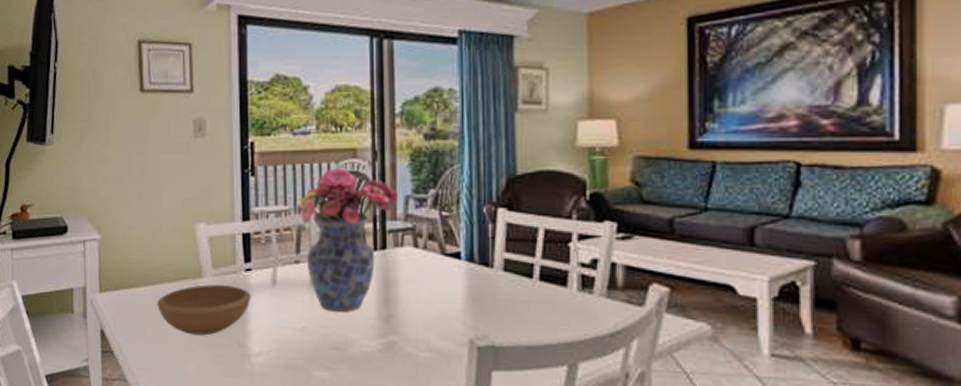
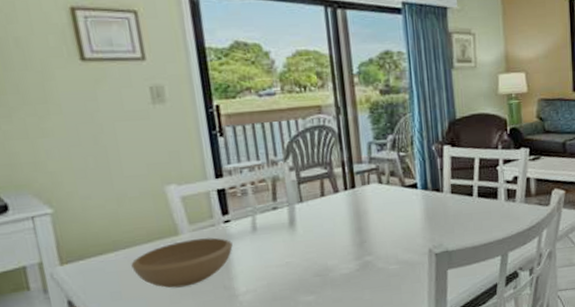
flower arrangement: present [299,168,399,312] -> none [271,123,363,246]

